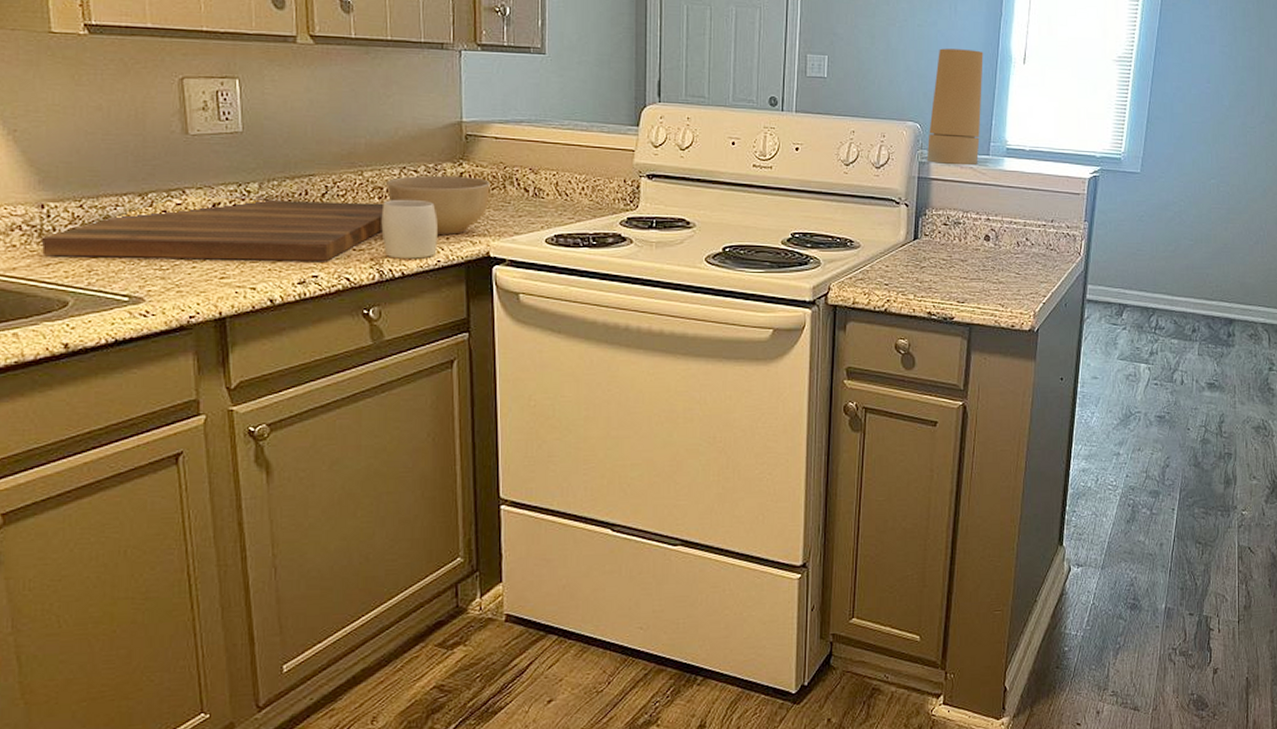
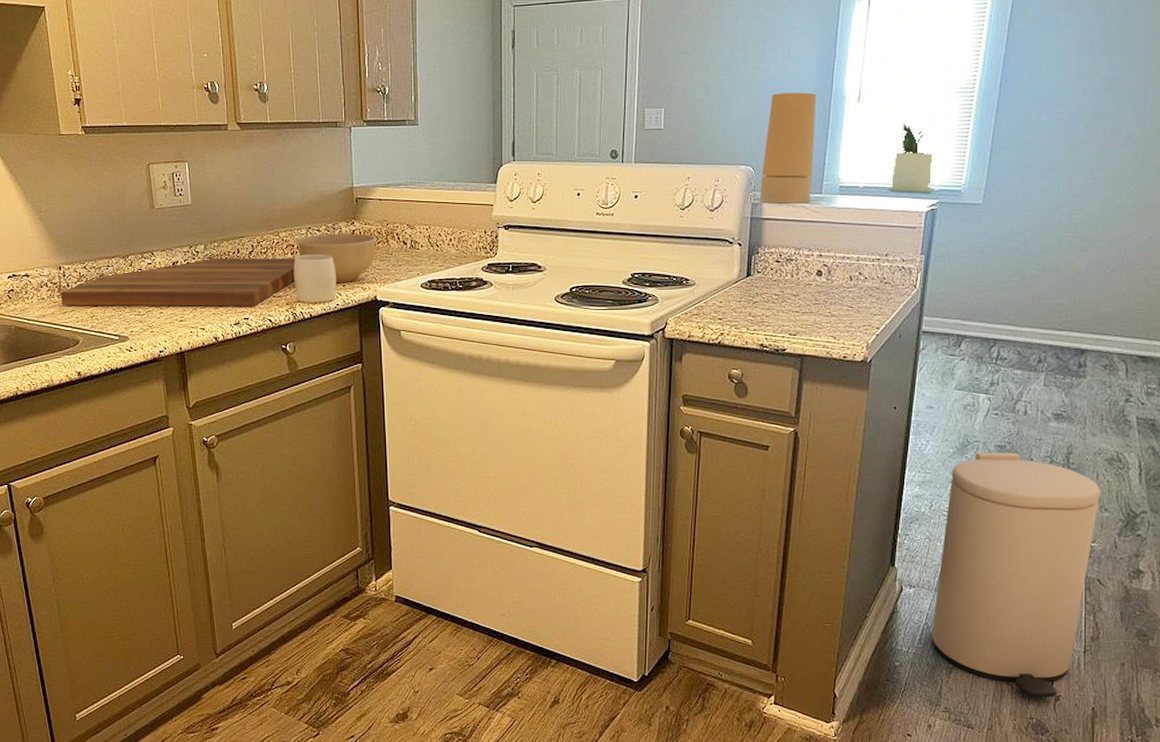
planter: none [1051,88,1097,160] -> present [886,123,936,194]
pedal bin: none [1098,422,1250,672] -> present [931,452,1101,698]

